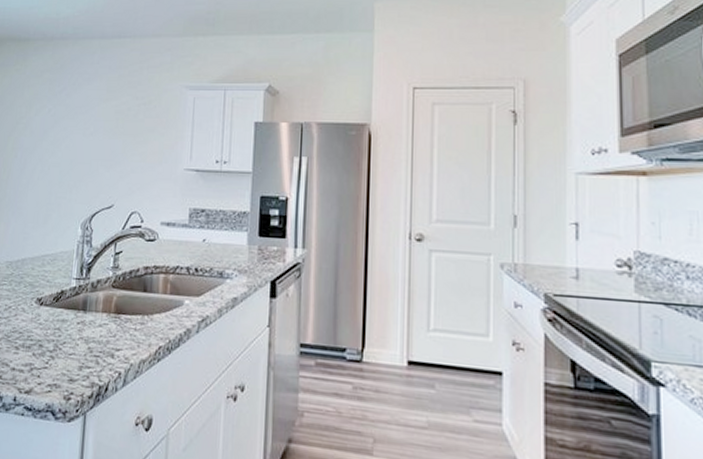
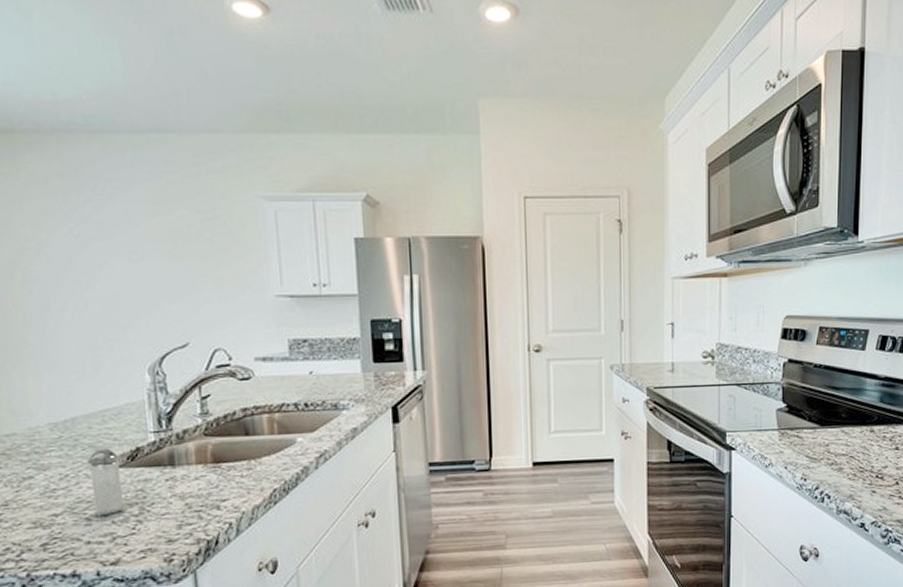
shaker: none [23,287,48,347] -> present [87,448,125,515]

